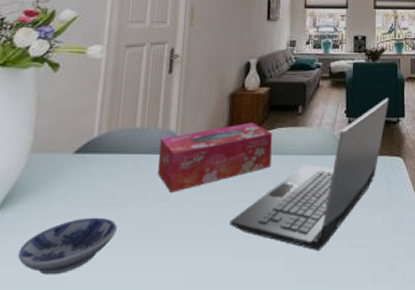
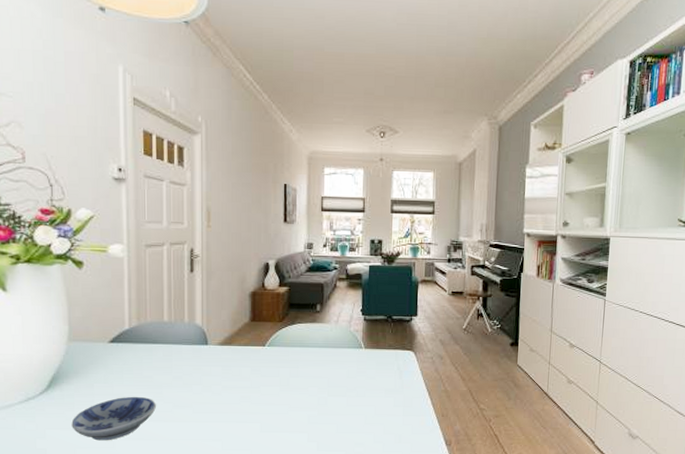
tissue box: present [158,122,272,193] -> none [188,318,292,377]
laptop computer: present [229,98,389,250] -> none [257,299,403,426]

